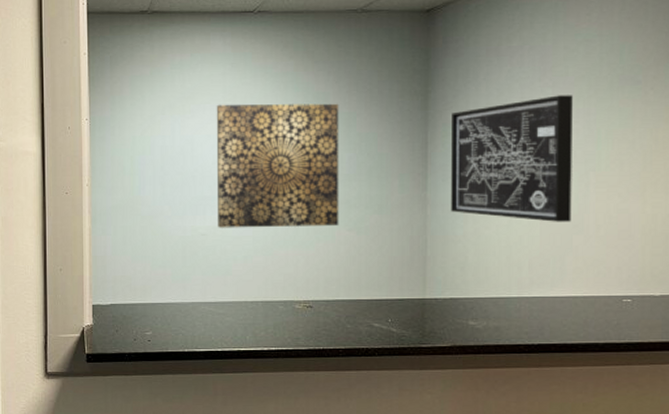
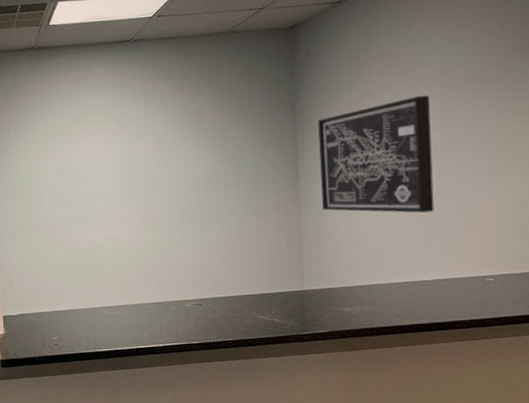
wall art: present [216,103,339,228] -> none [102,118,221,239]

